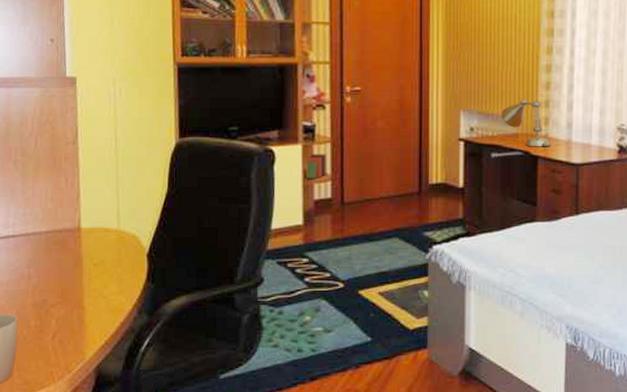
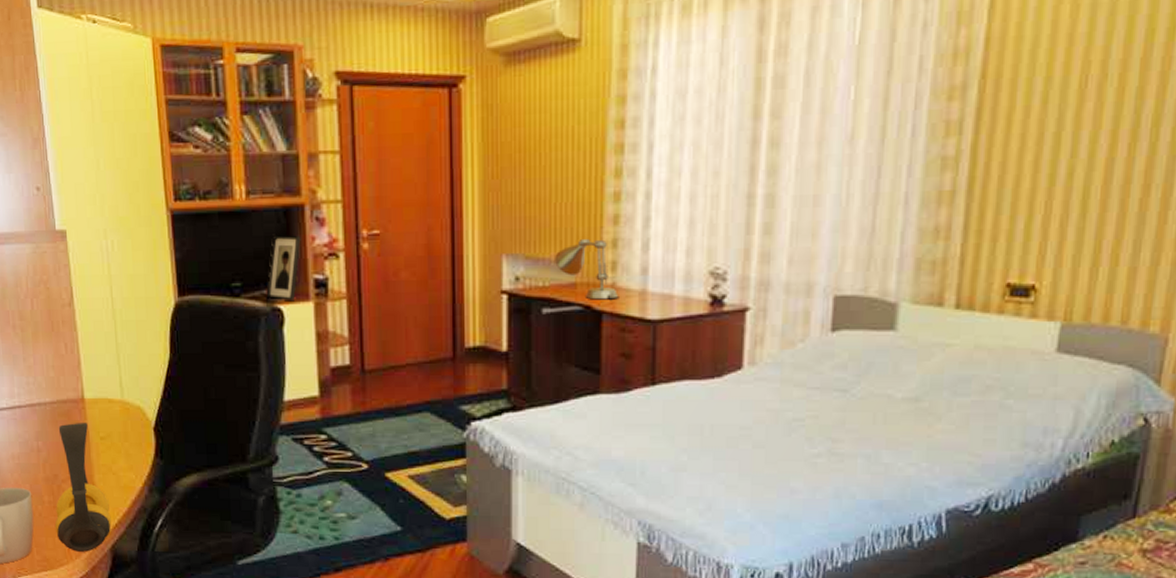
headphones: none [39,249,98,373] -> present [55,422,112,552]
picture frame: none [260,88,293,144] -> present [266,235,301,302]
books: present [306,154,326,180] -> none [320,313,343,344]

